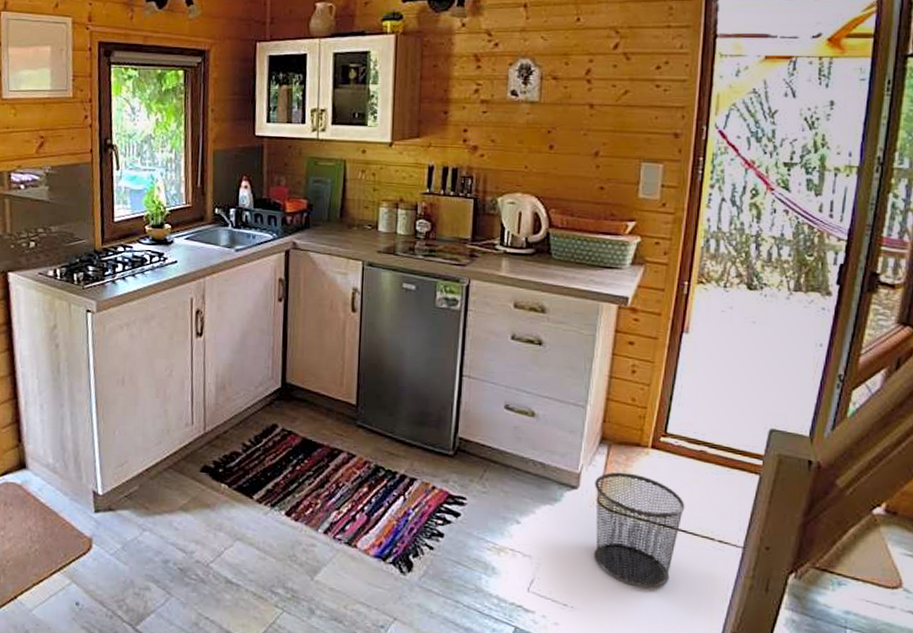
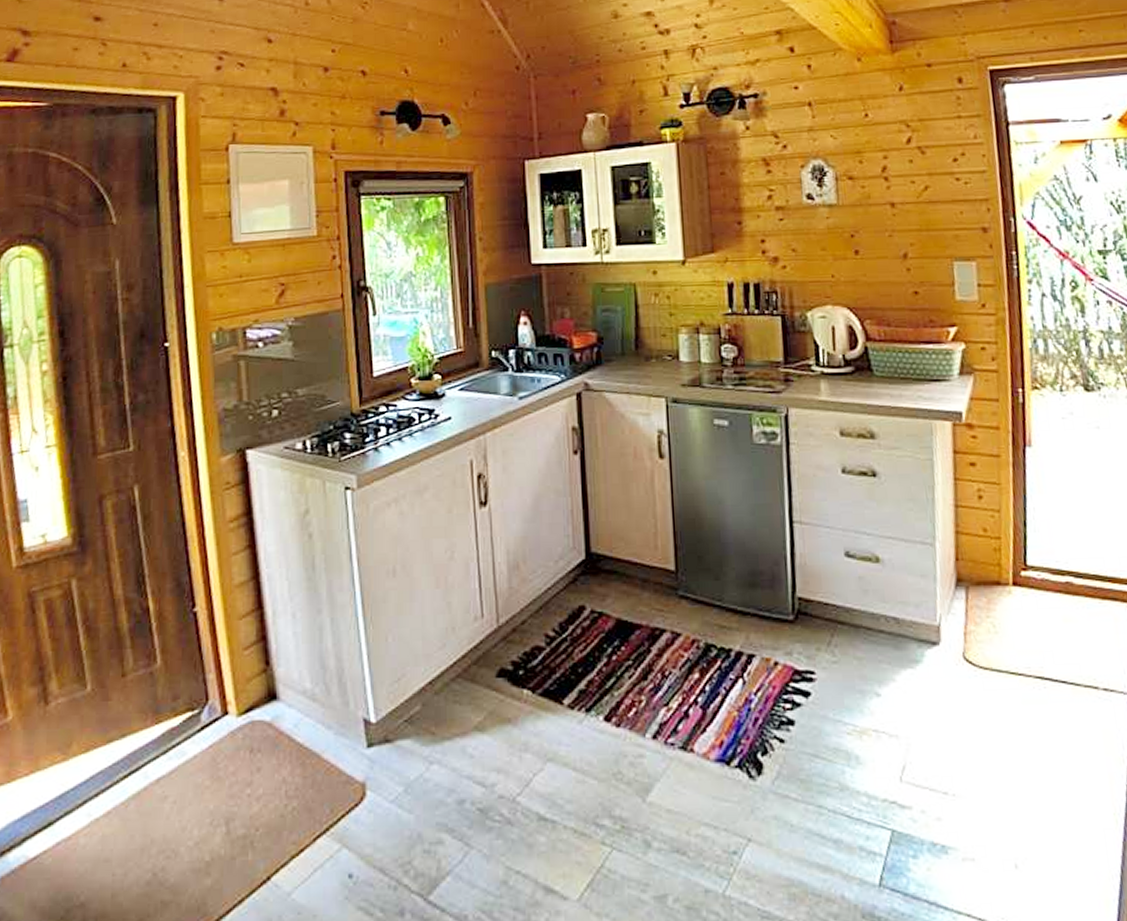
waste bin: present [593,472,685,589] -> none [957,618,1061,759]

